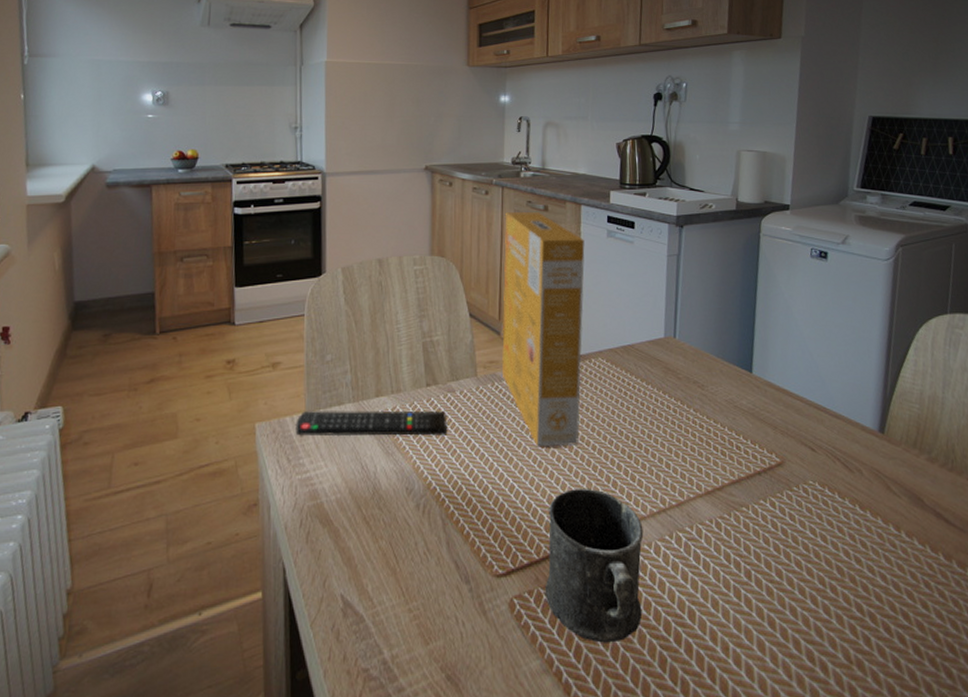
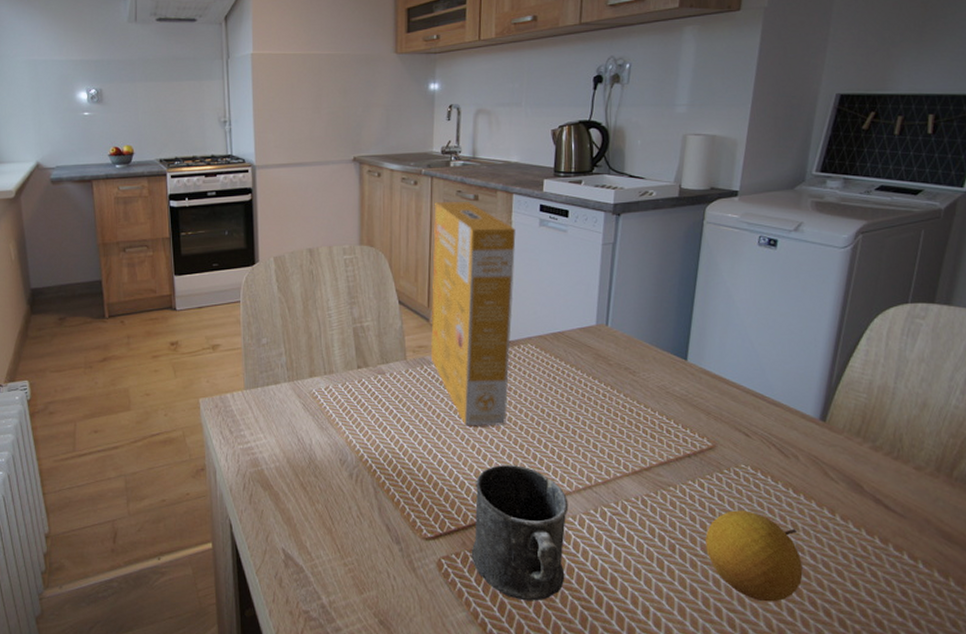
remote control: present [295,410,448,437] -> none [236,389,378,413]
fruit: none [779,530,876,631] -> present [705,510,803,602]

